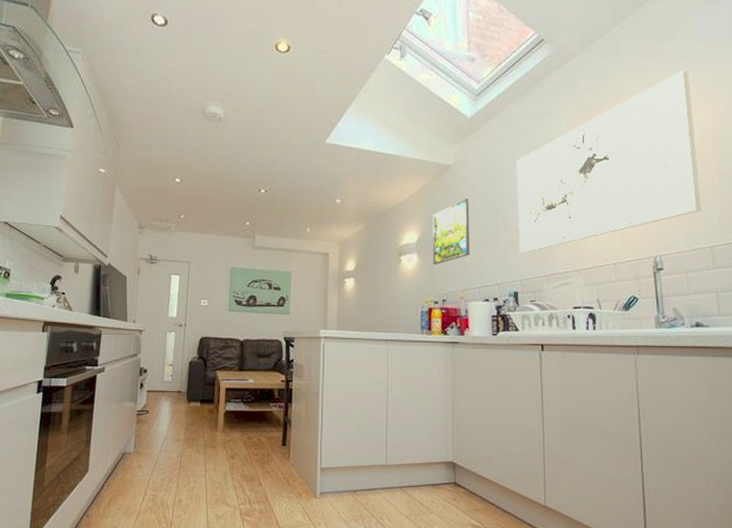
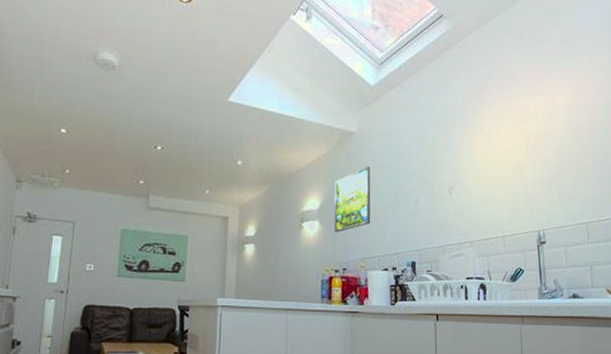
wall art: present [516,70,702,253] -> none [415,56,579,223]

